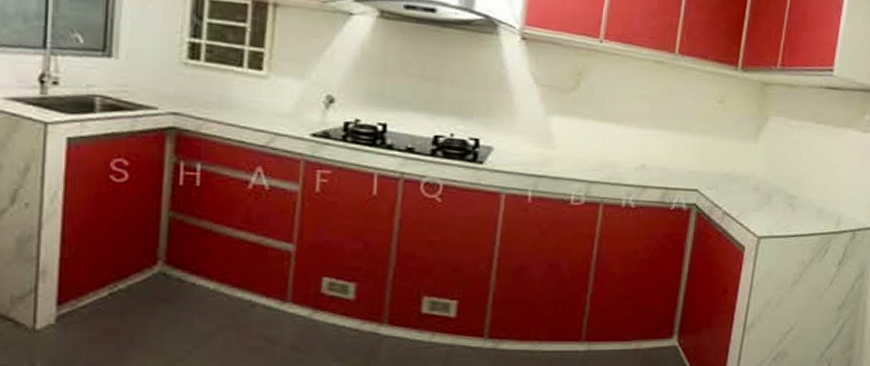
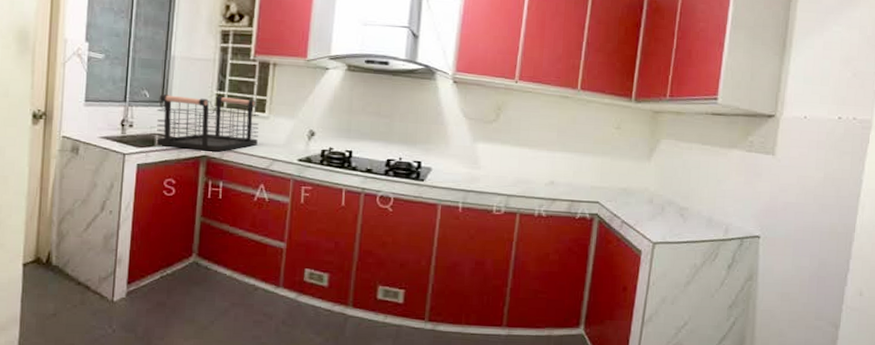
dish rack: none [96,38,254,122] -> present [156,93,259,152]

